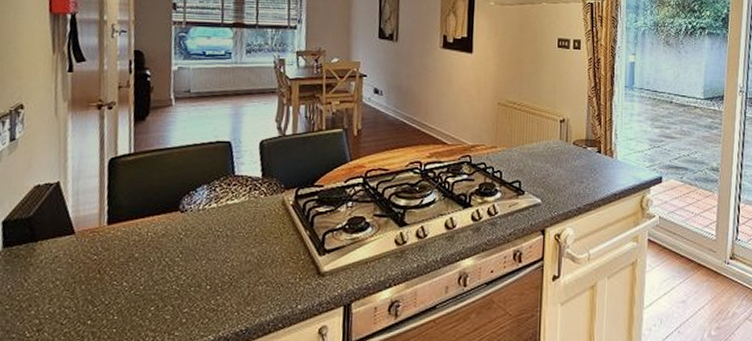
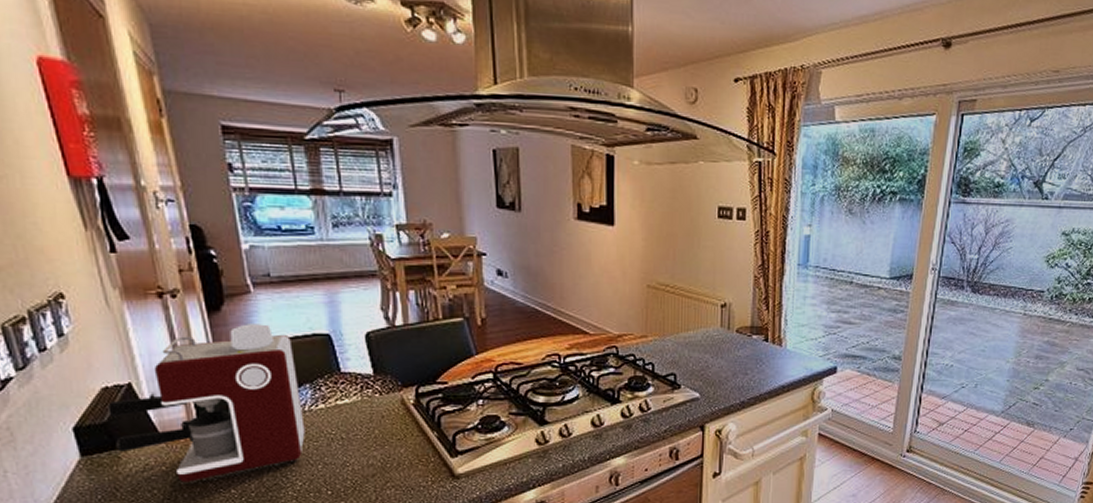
coffee maker: none [34,132,198,274] -> present [108,324,305,482]

